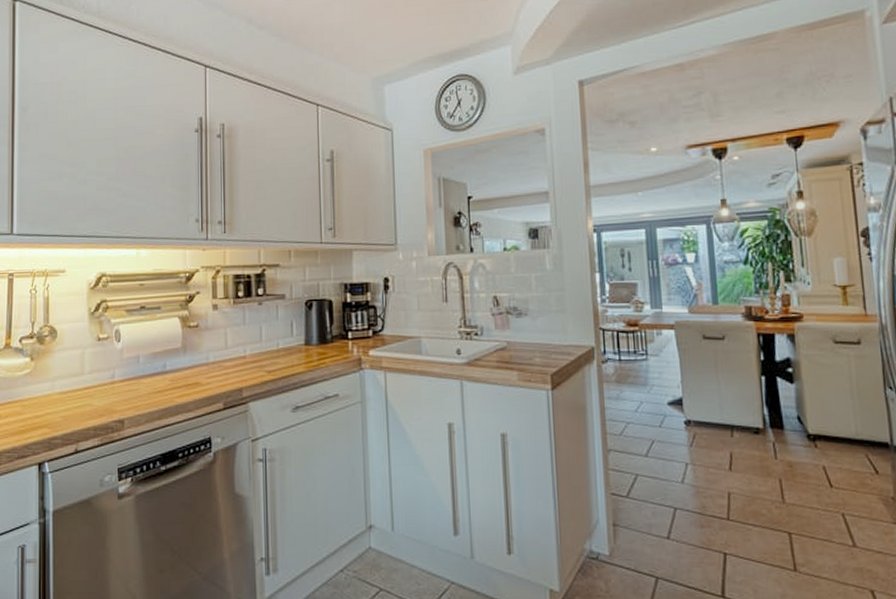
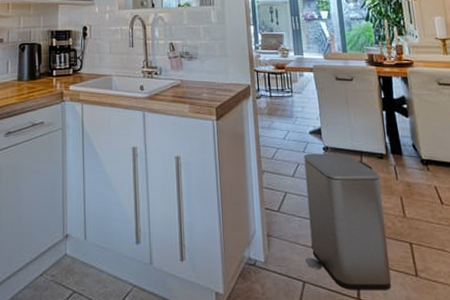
pedal bin: none [659,428,764,587] -> present [304,153,392,290]

